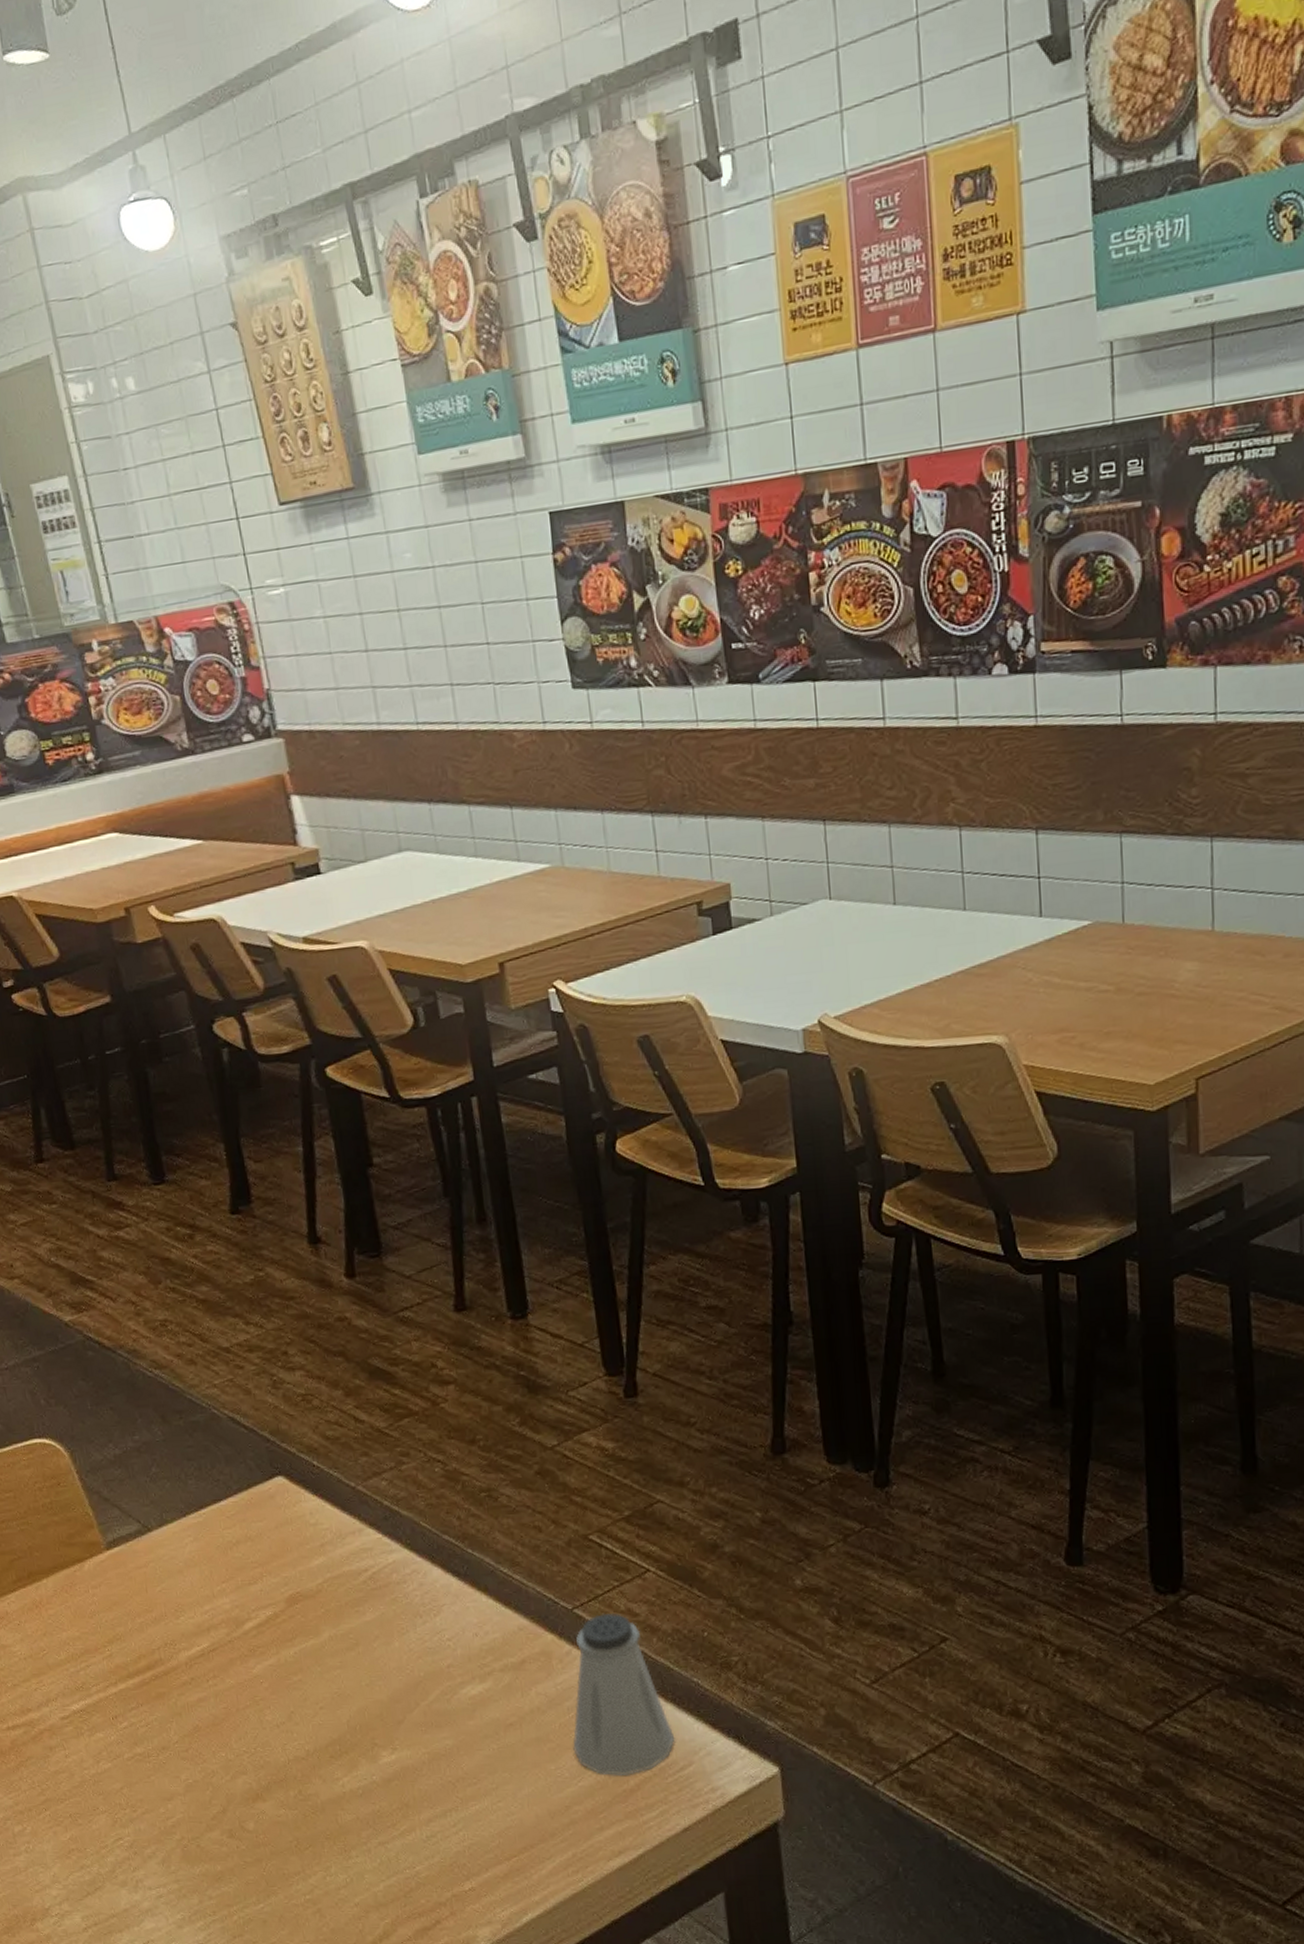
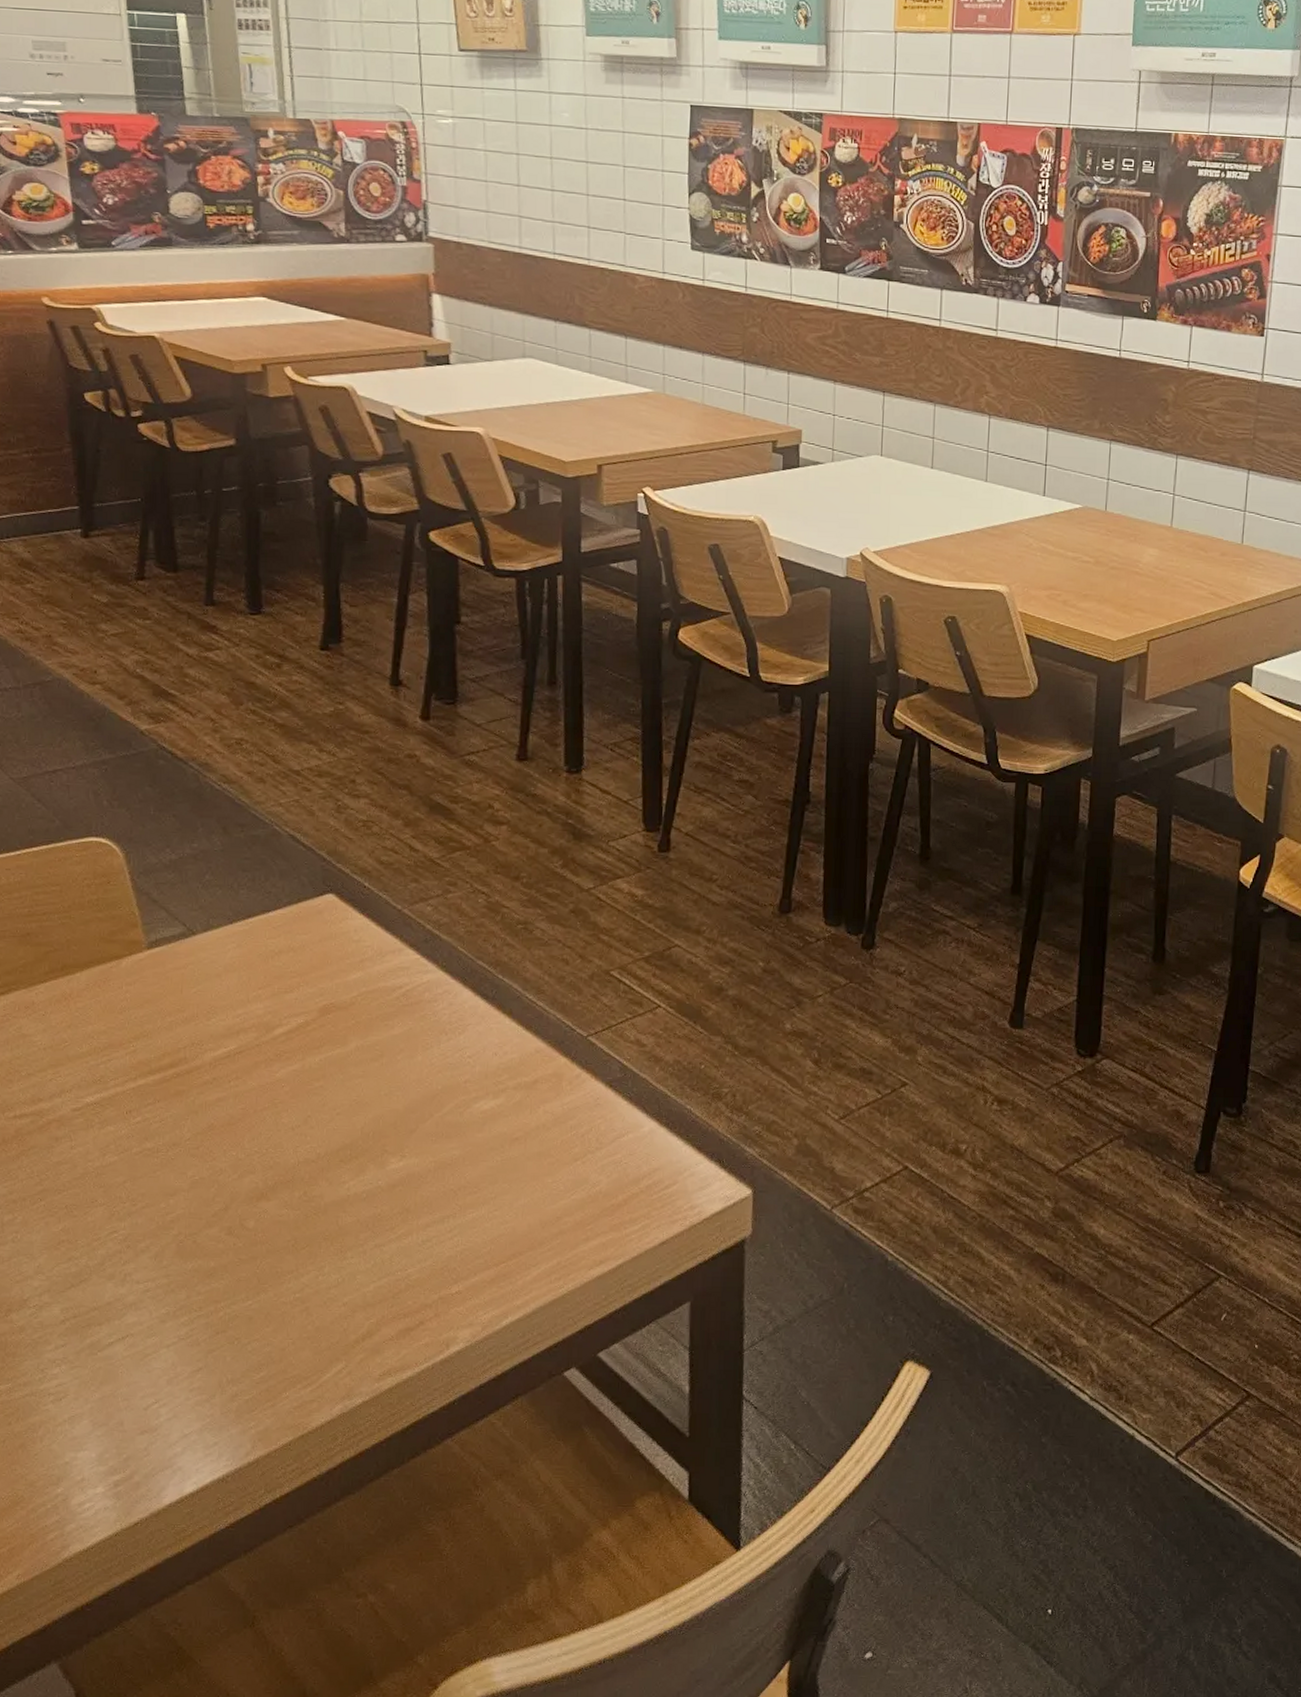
saltshaker: present [573,1613,675,1775] -> none [571,1042,664,1191]

